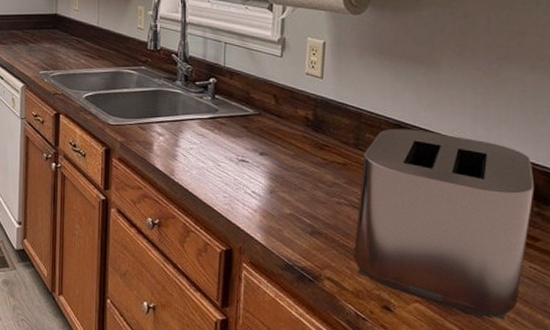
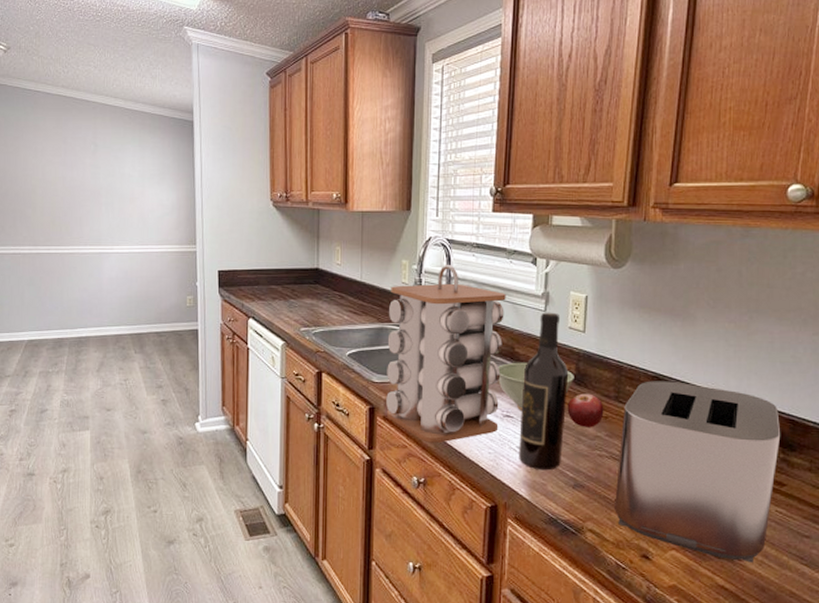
spice rack: none [121,10,241,186] -> present [386,264,506,444]
bowl: none [233,107,311,156] -> present [498,362,574,411]
wine bottle: none [254,58,306,216] -> present [519,312,569,471]
fruit: none [304,140,343,174] -> present [567,393,604,428]

